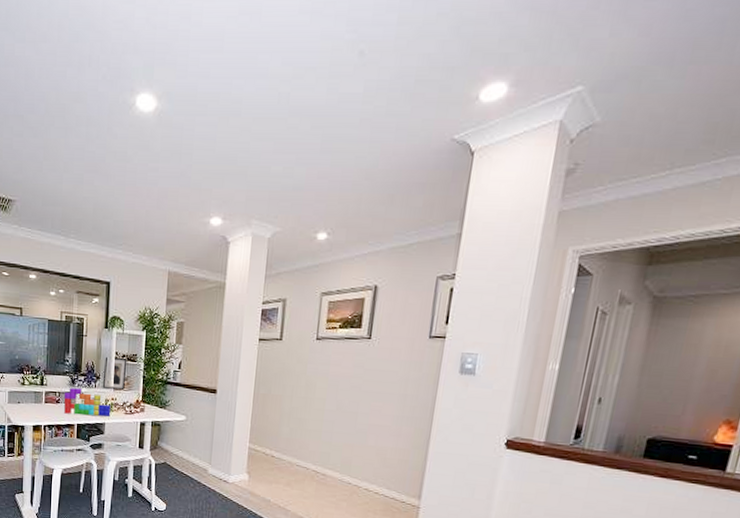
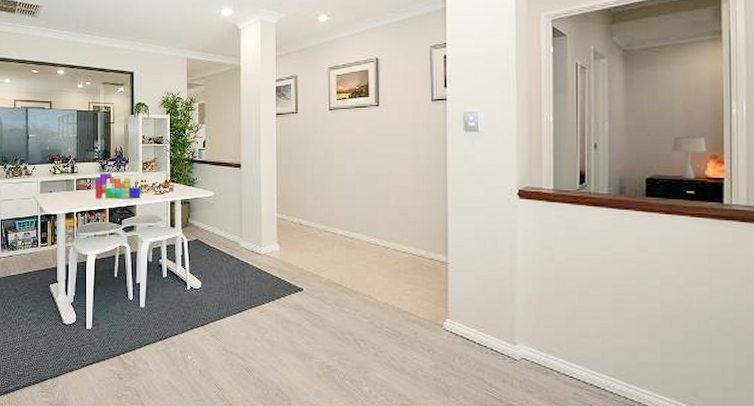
picture frame: present [102,357,128,390] -> none [131,142,154,171]
table lamp: none [683,396,723,443] -> present [672,136,706,179]

